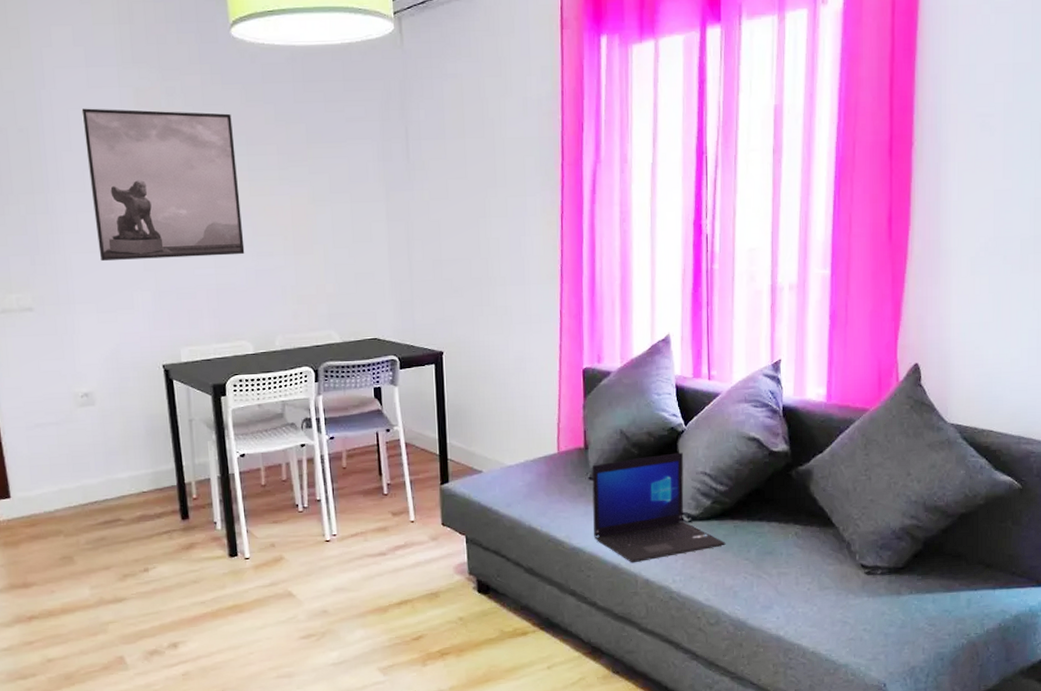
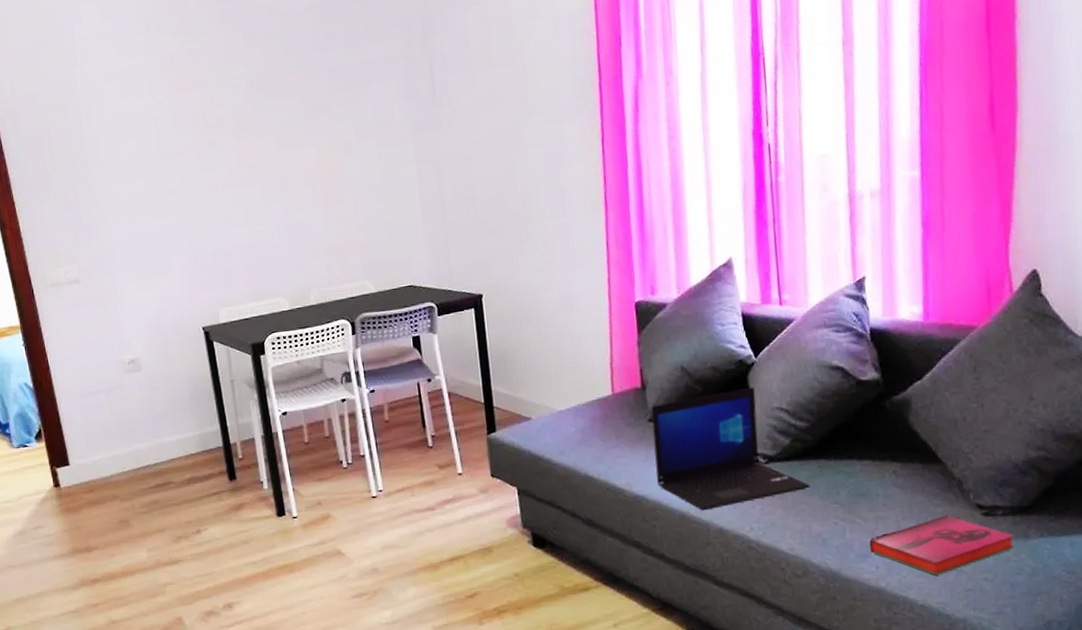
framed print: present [81,108,245,261] -> none [112,69,275,228]
hardback book: none [772,573,890,626] -> present [869,515,1015,576]

